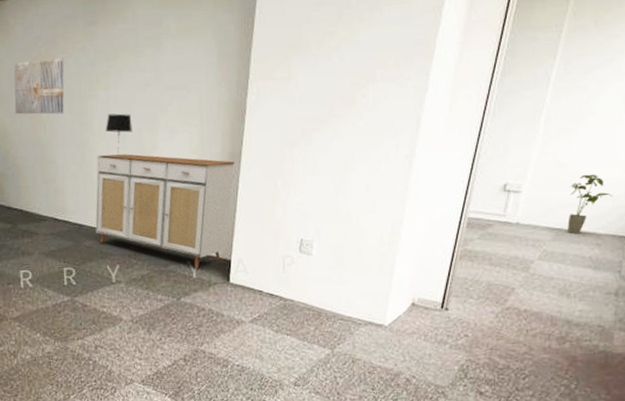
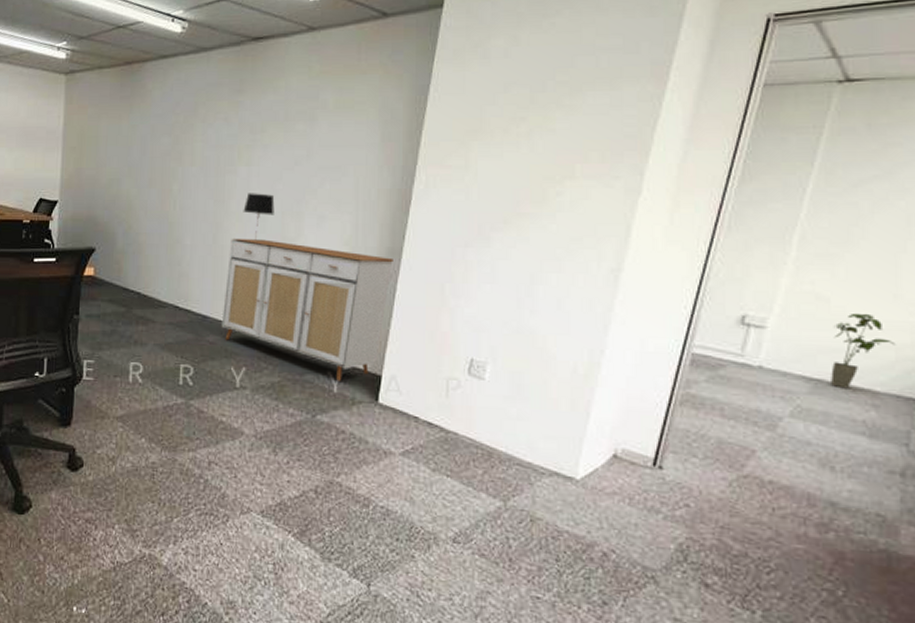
wall art: present [14,58,65,115] -> none [143,127,203,189]

